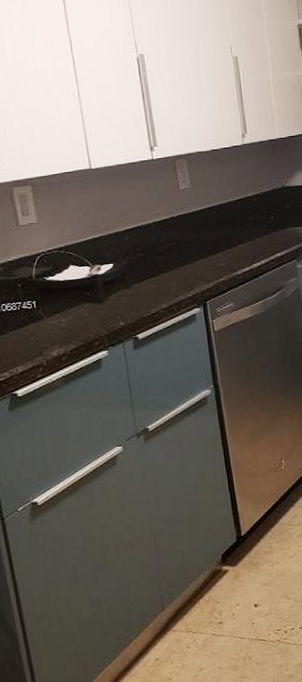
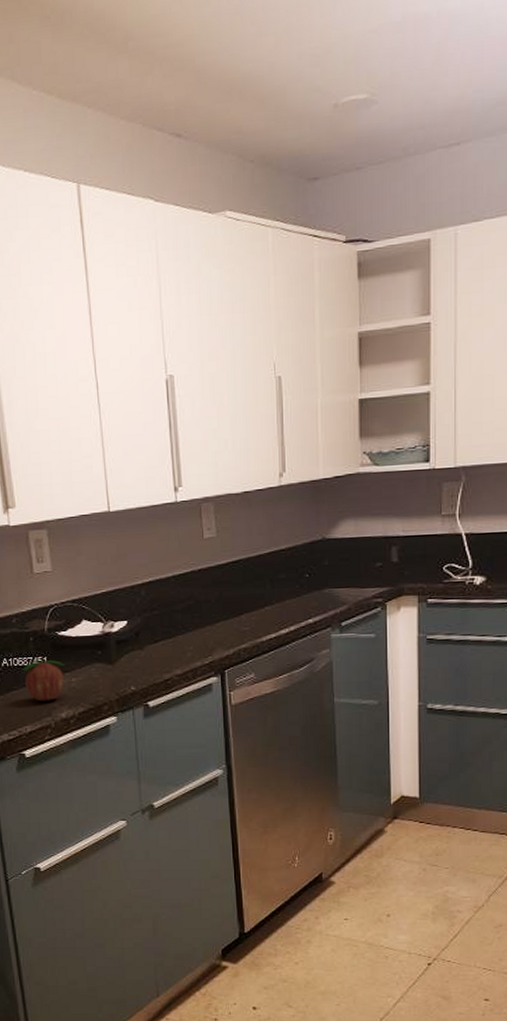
fruit: none [11,300,55,343] -> present [22,656,65,702]

